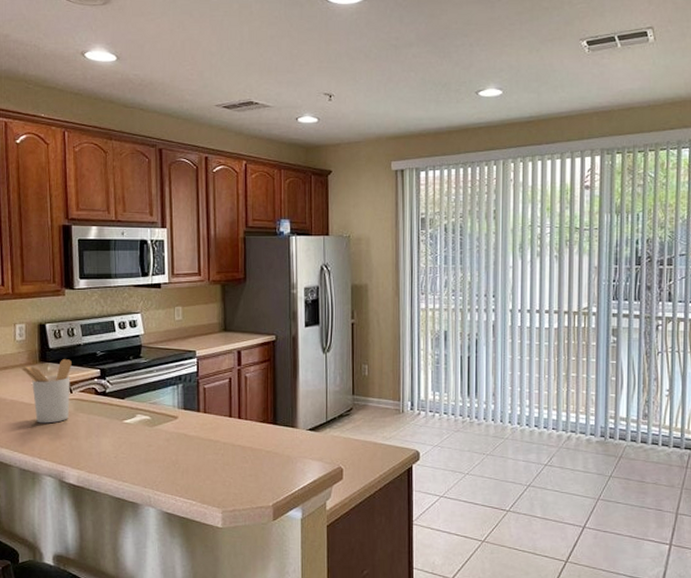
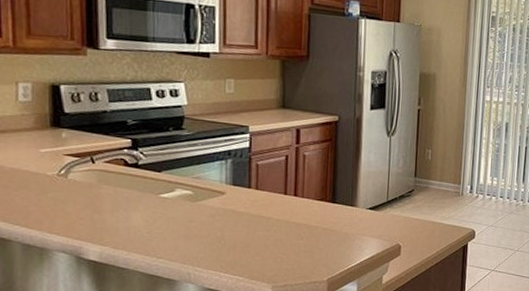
utensil holder: present [19,359,72,424] -> none [23,126,95,196]

